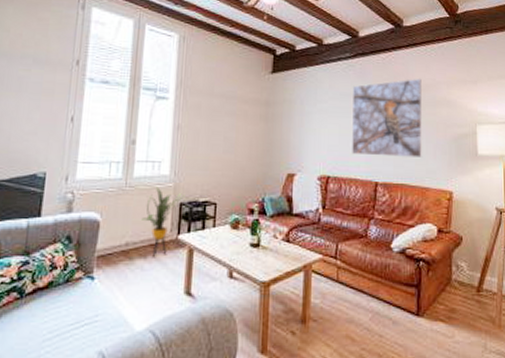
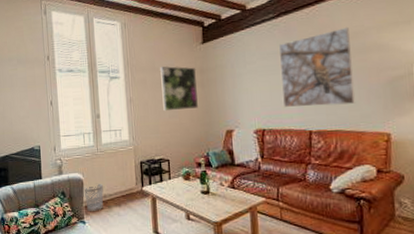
wastebasket: none [98,226,127,265] -> present [83,183,104,212]
house plant: present [141,187,185,257] -> none [113,150,144,205]
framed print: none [217,93,262,145] -> present [159,66,198,112]

